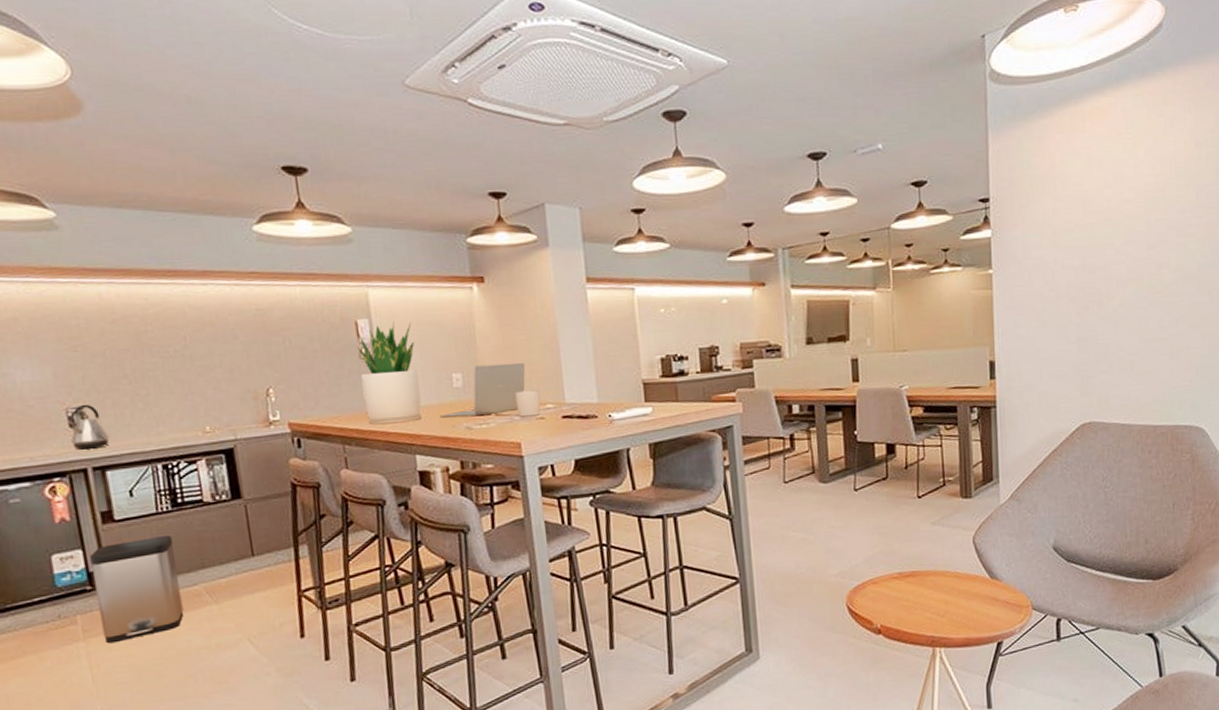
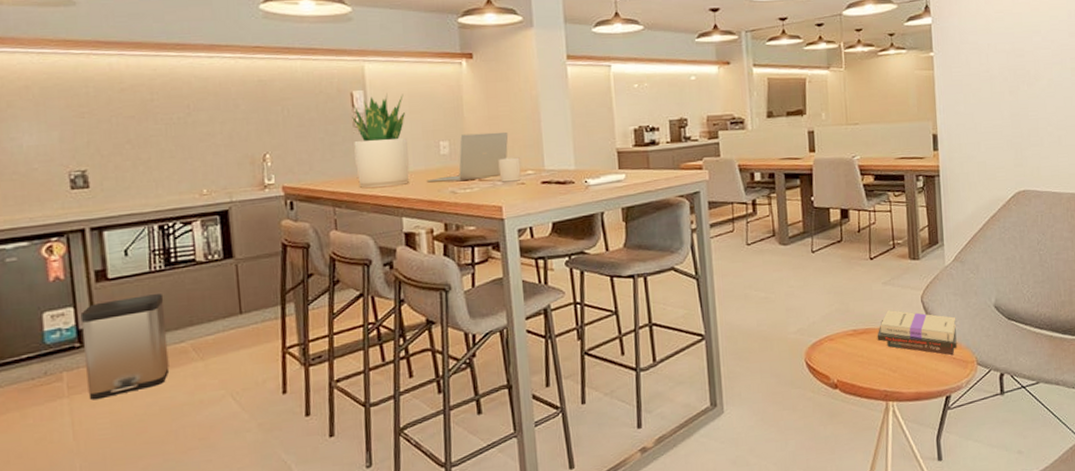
kettle: present [70,404,110,450] -> none [71,167,109,211]
books: none [924,551,1011,600] -> present [877,309,957,356]

